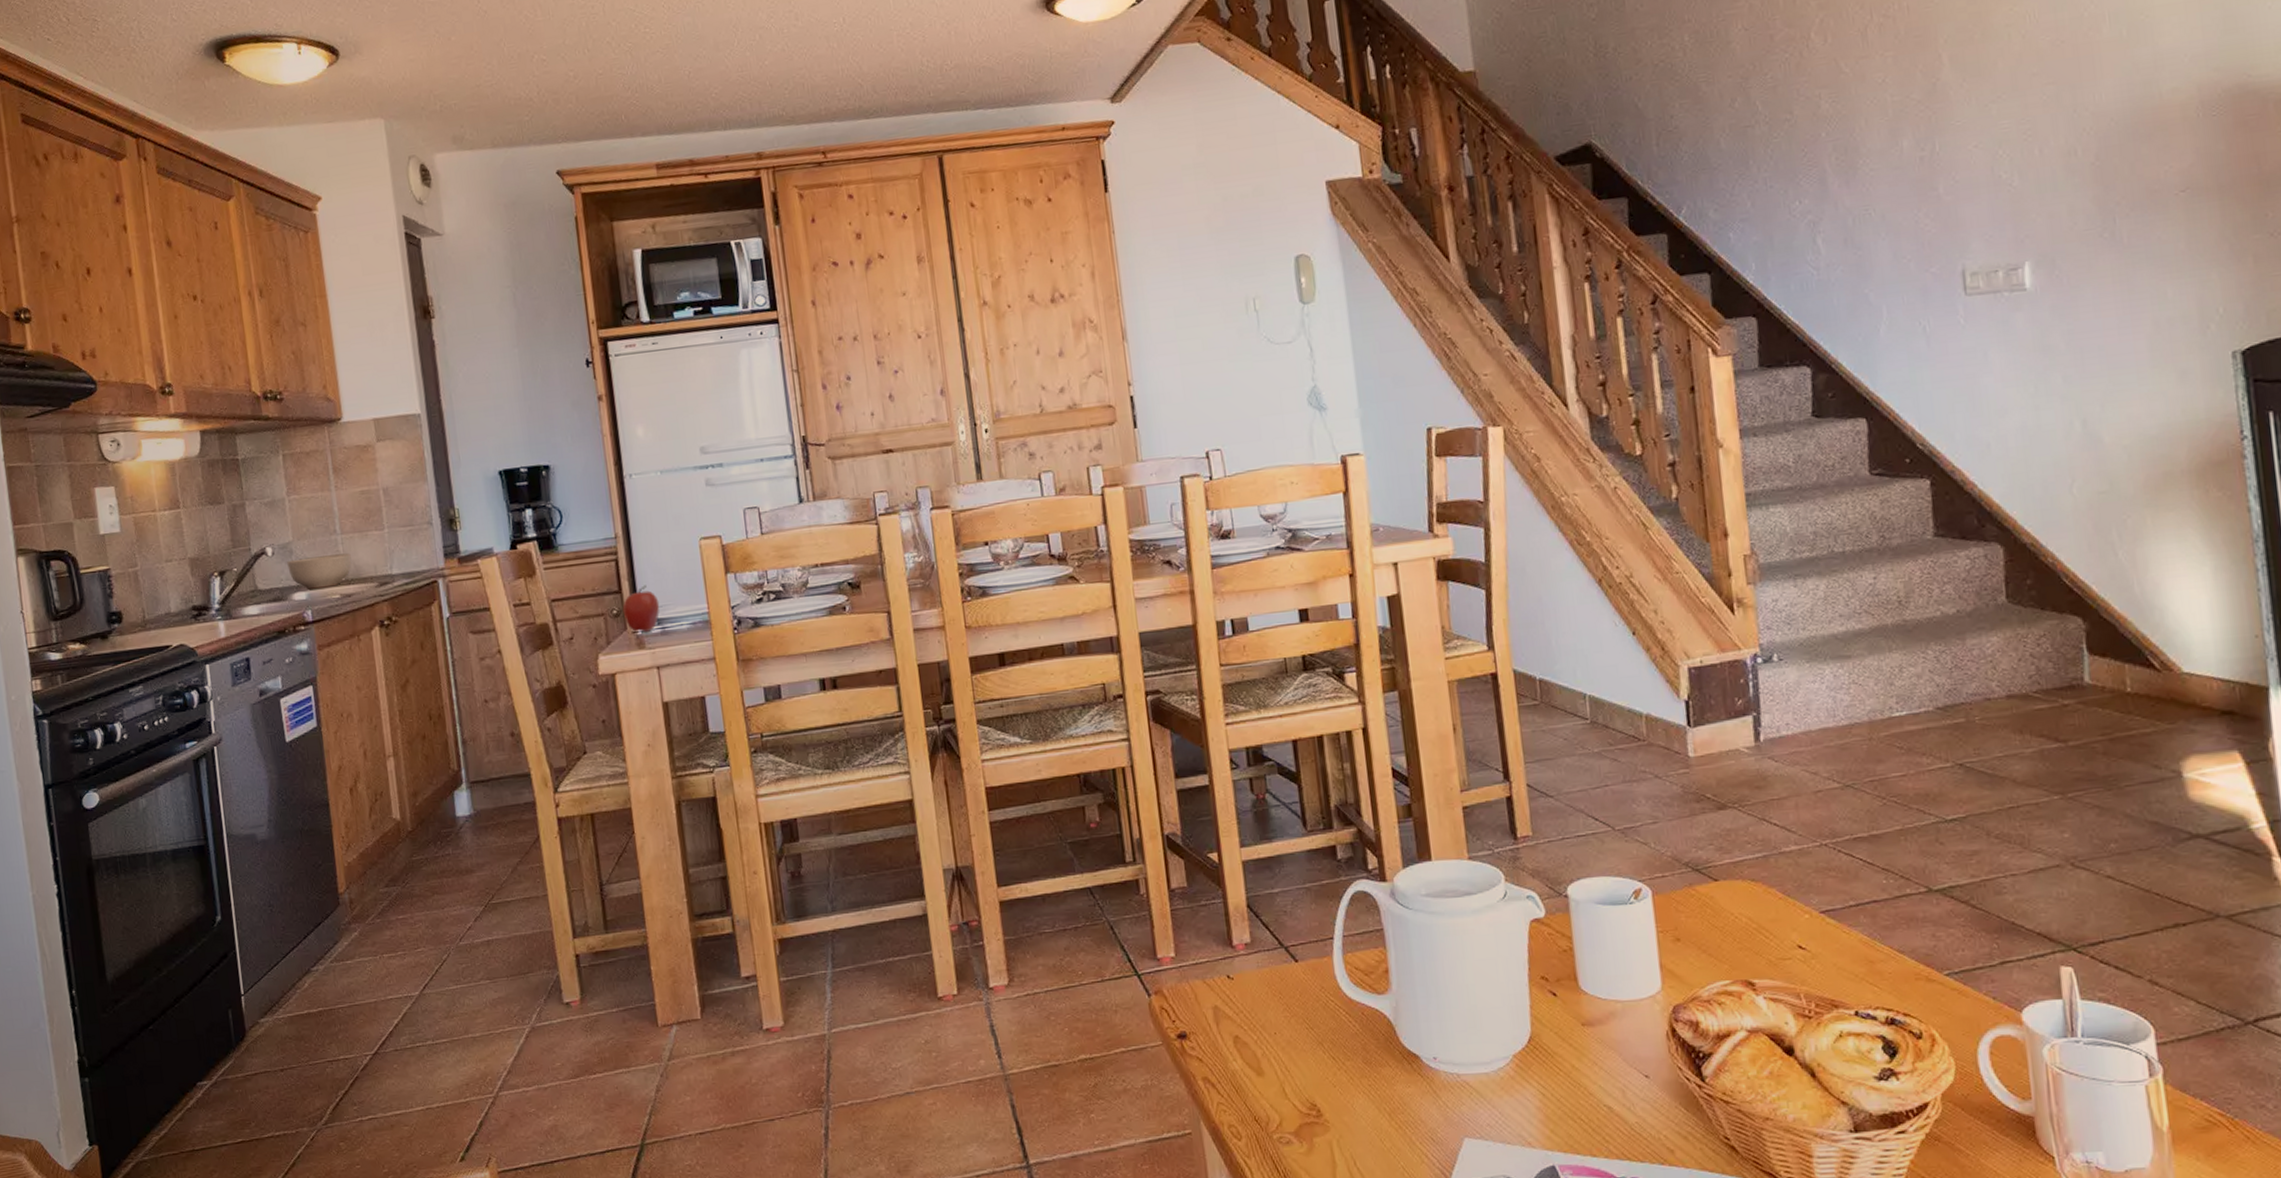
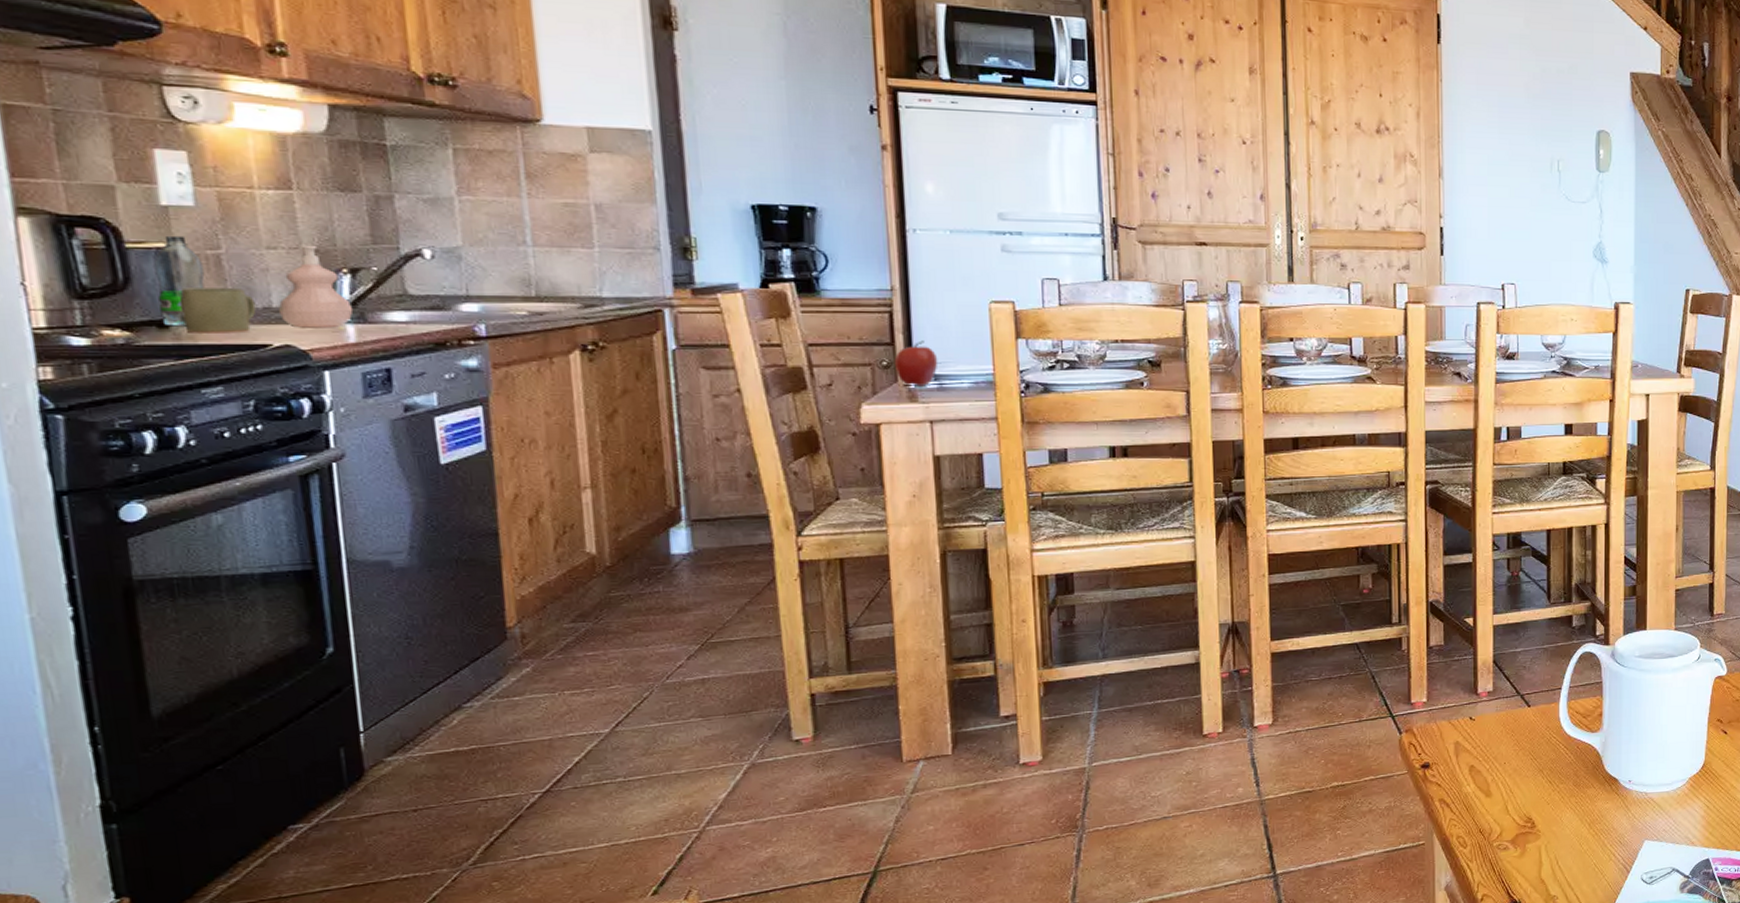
bottle: none [97,558,129,639] -> present [154,235,205,328]
mug: none [113,599,161,642] -> present [179,288,257,335]
soap bottle: none [174,554,223,629] -> present [277,245,354,328]
bowl: present [287,553,352,590] -> none [453,266,546,302]

